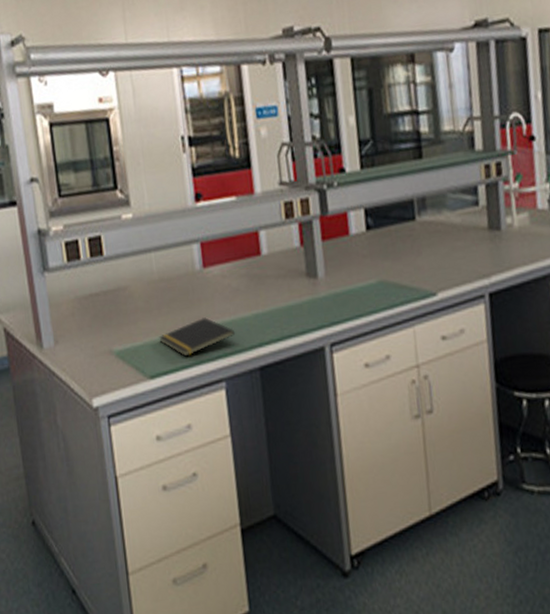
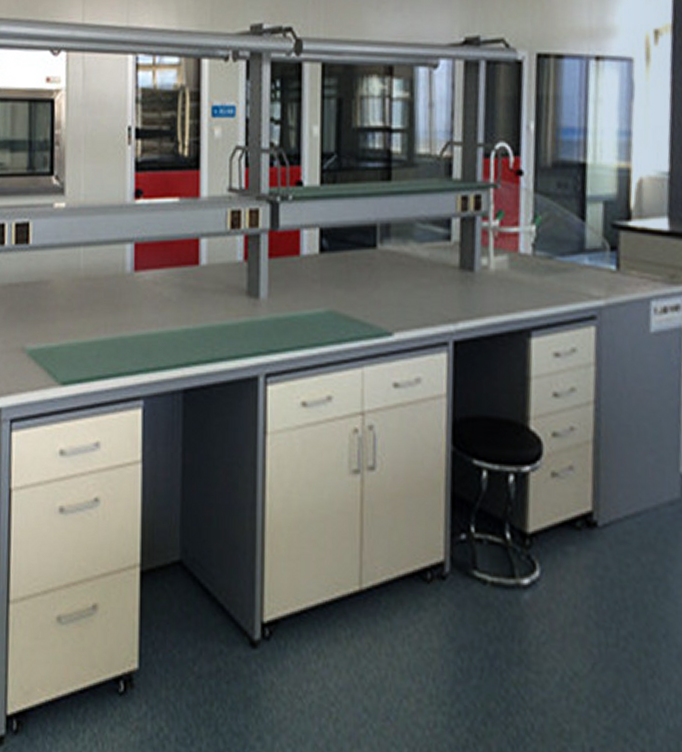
notepad: present [159,317,236,357] -> none [77,325,161,366]

